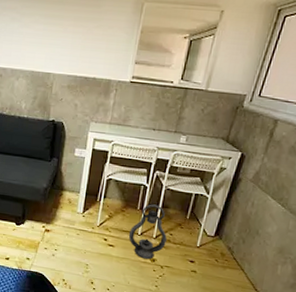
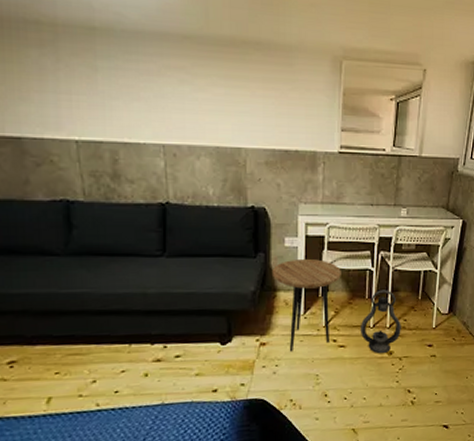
side table: none [61,167,119,242] -> present [271,258,341,352]

